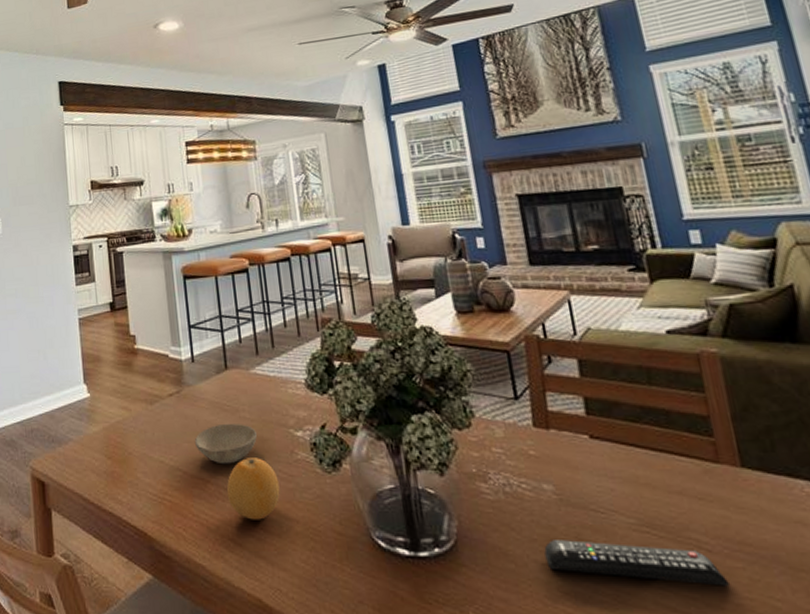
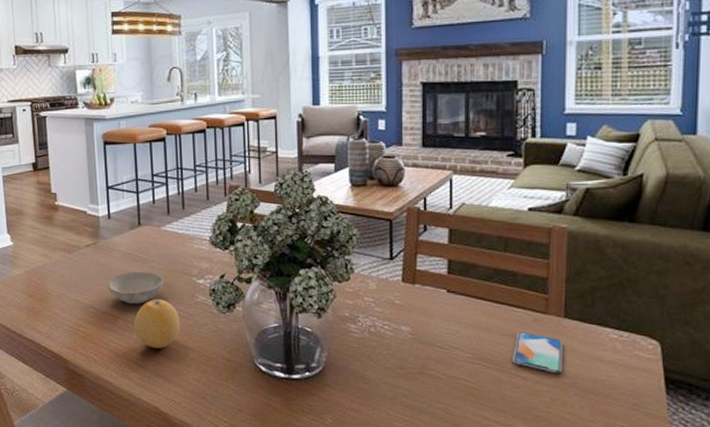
remote control: present [544,540,730,586] -> none [394,368,534,403]
smartphone: none [686,487,756,543] -> present [513,332,562,373]

